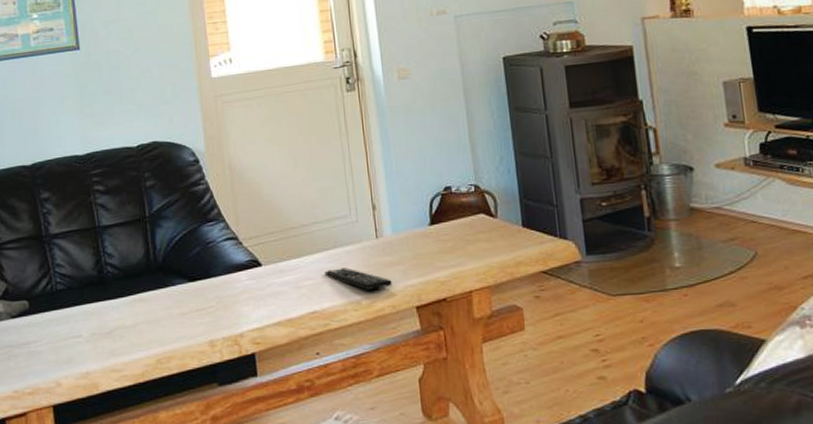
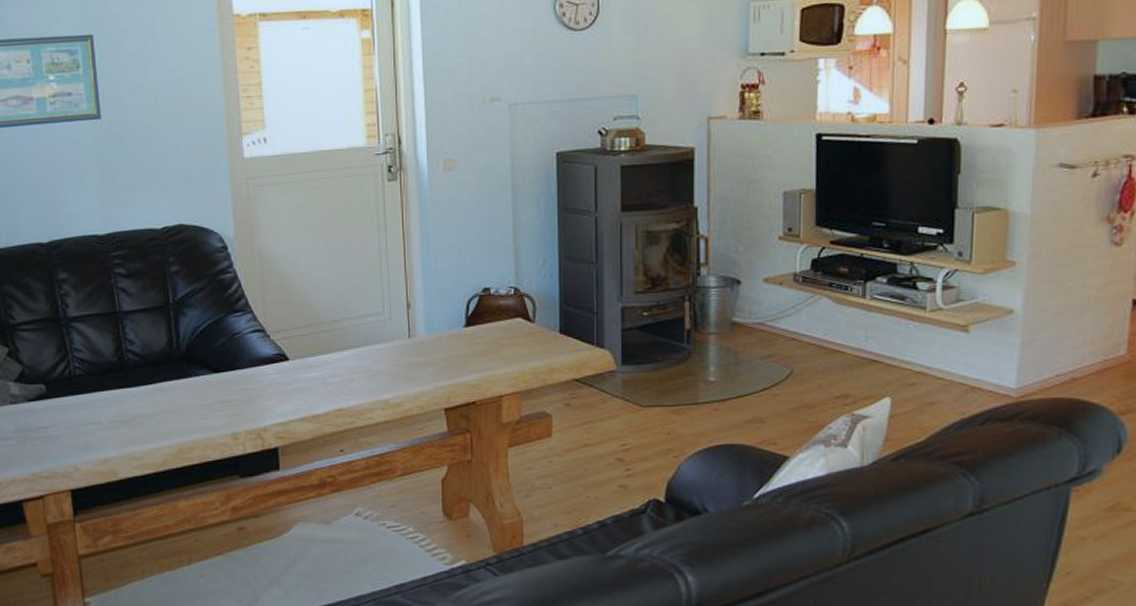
remote control: present [324,267,392,290] -> none [353,366,422,390]

